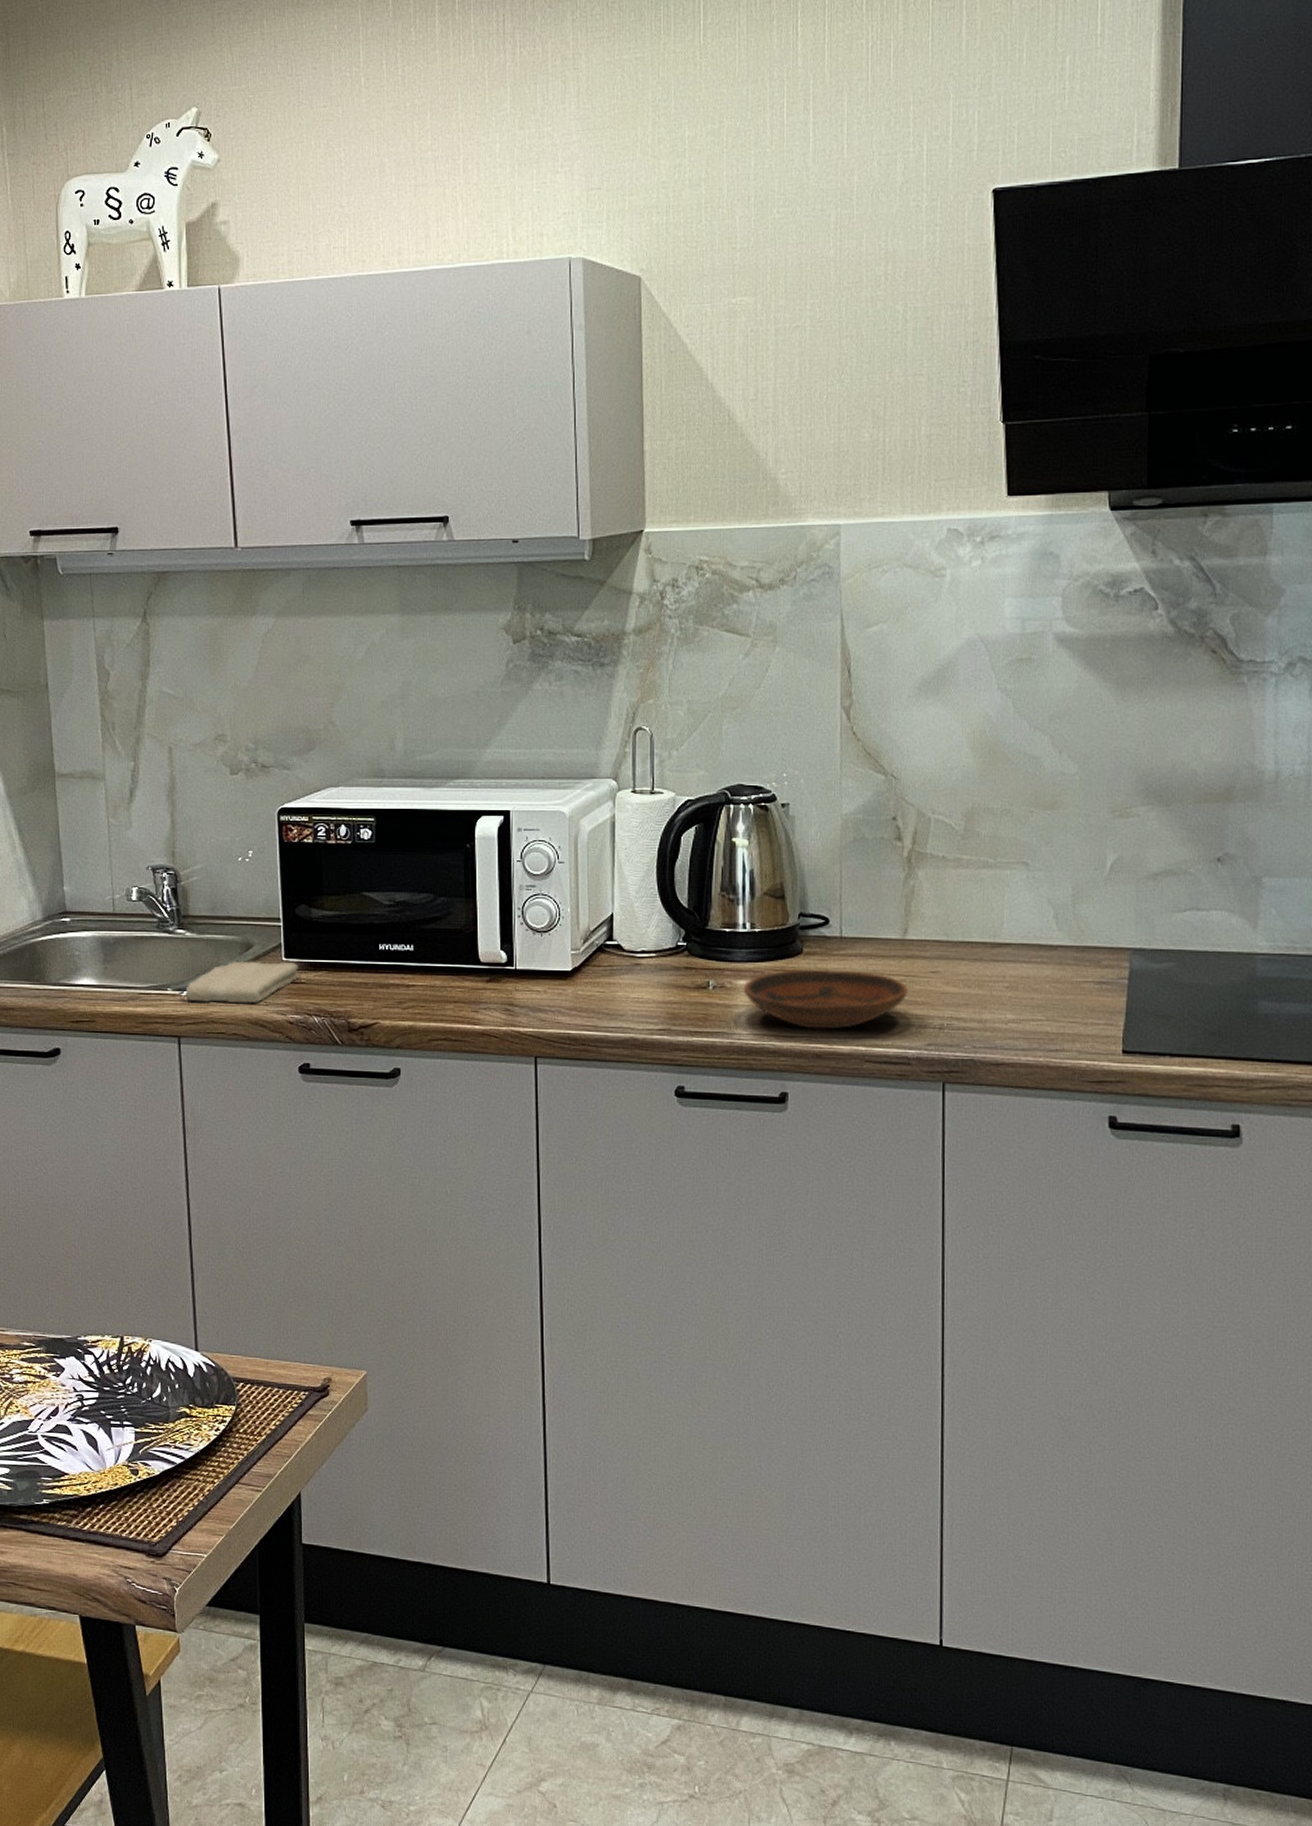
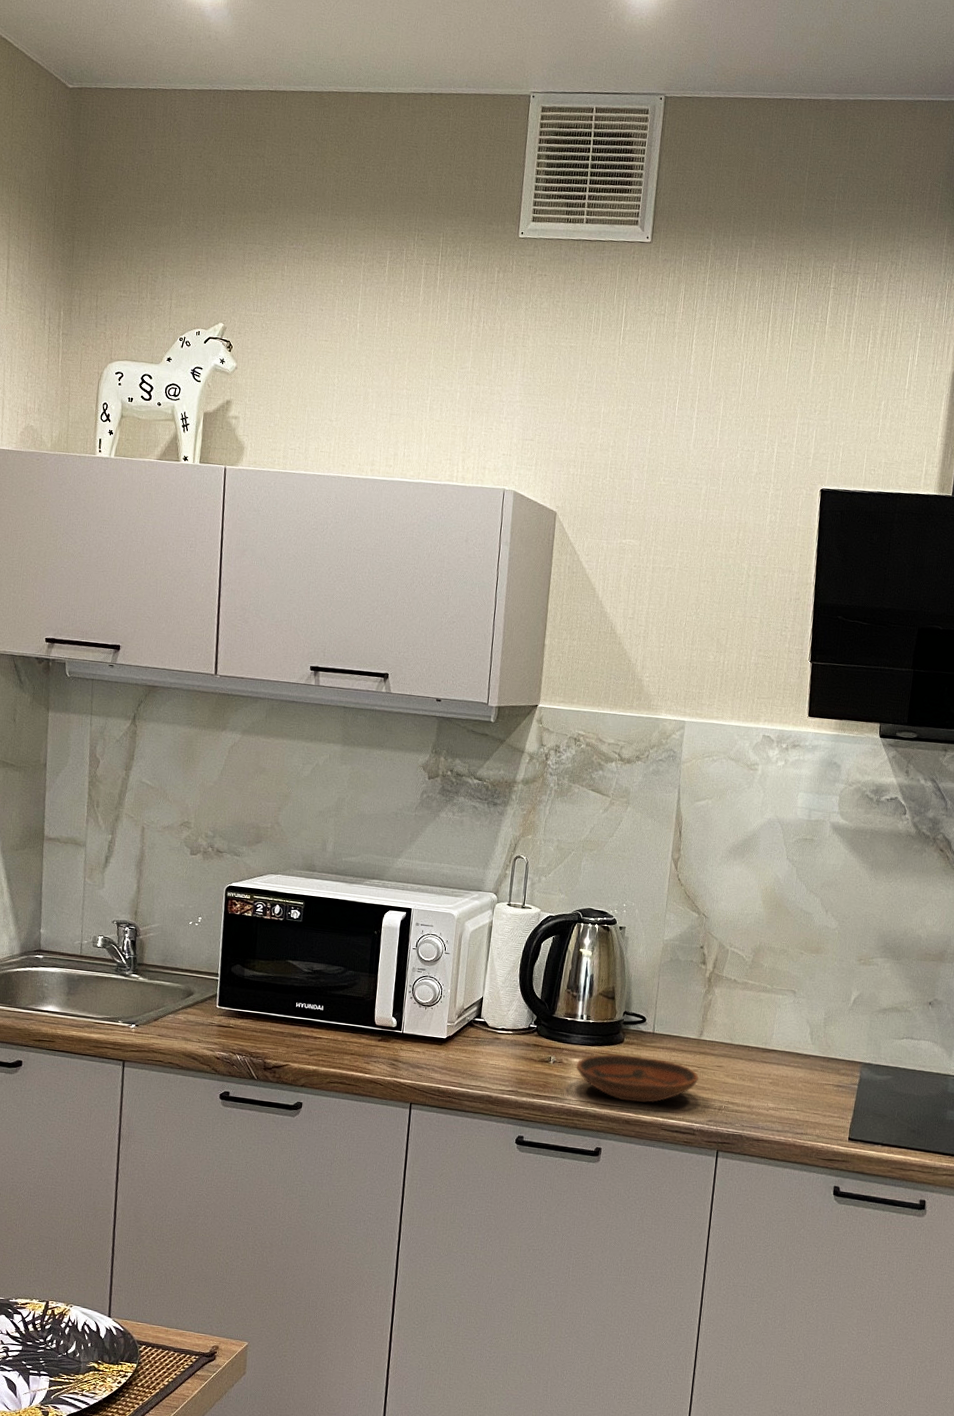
washcloth: present [185,960,299,1004] -> none [133,1004,229,1041]

